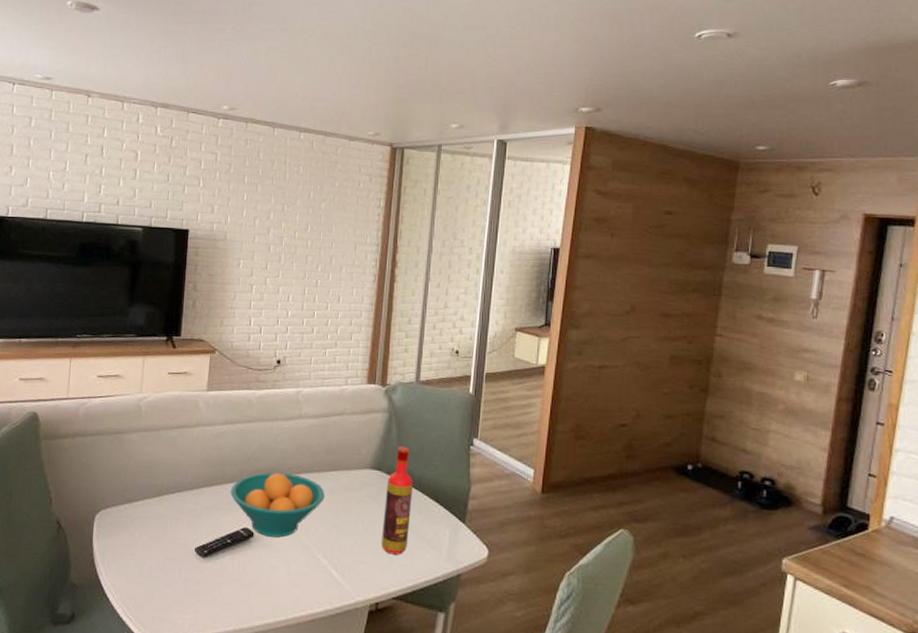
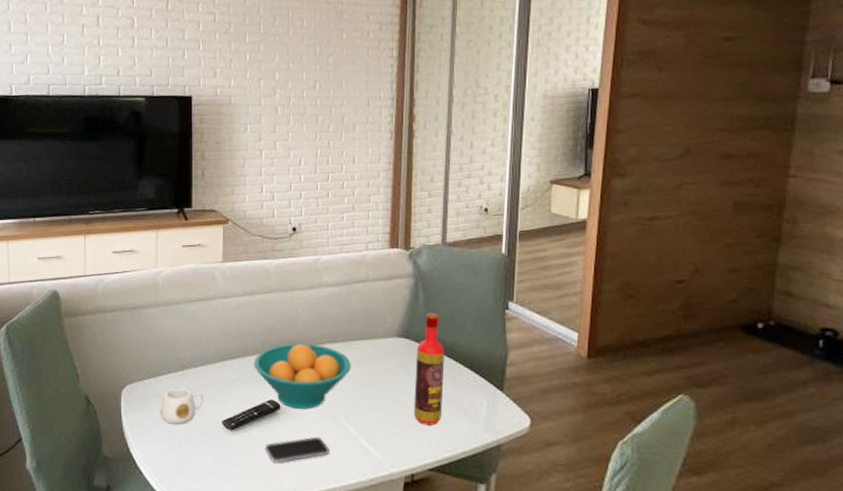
mug: none [133,513,179,552] -> present [160,387,204,425]
smartphone: none [235,565,299,591] -> present [264,436,329,463]

